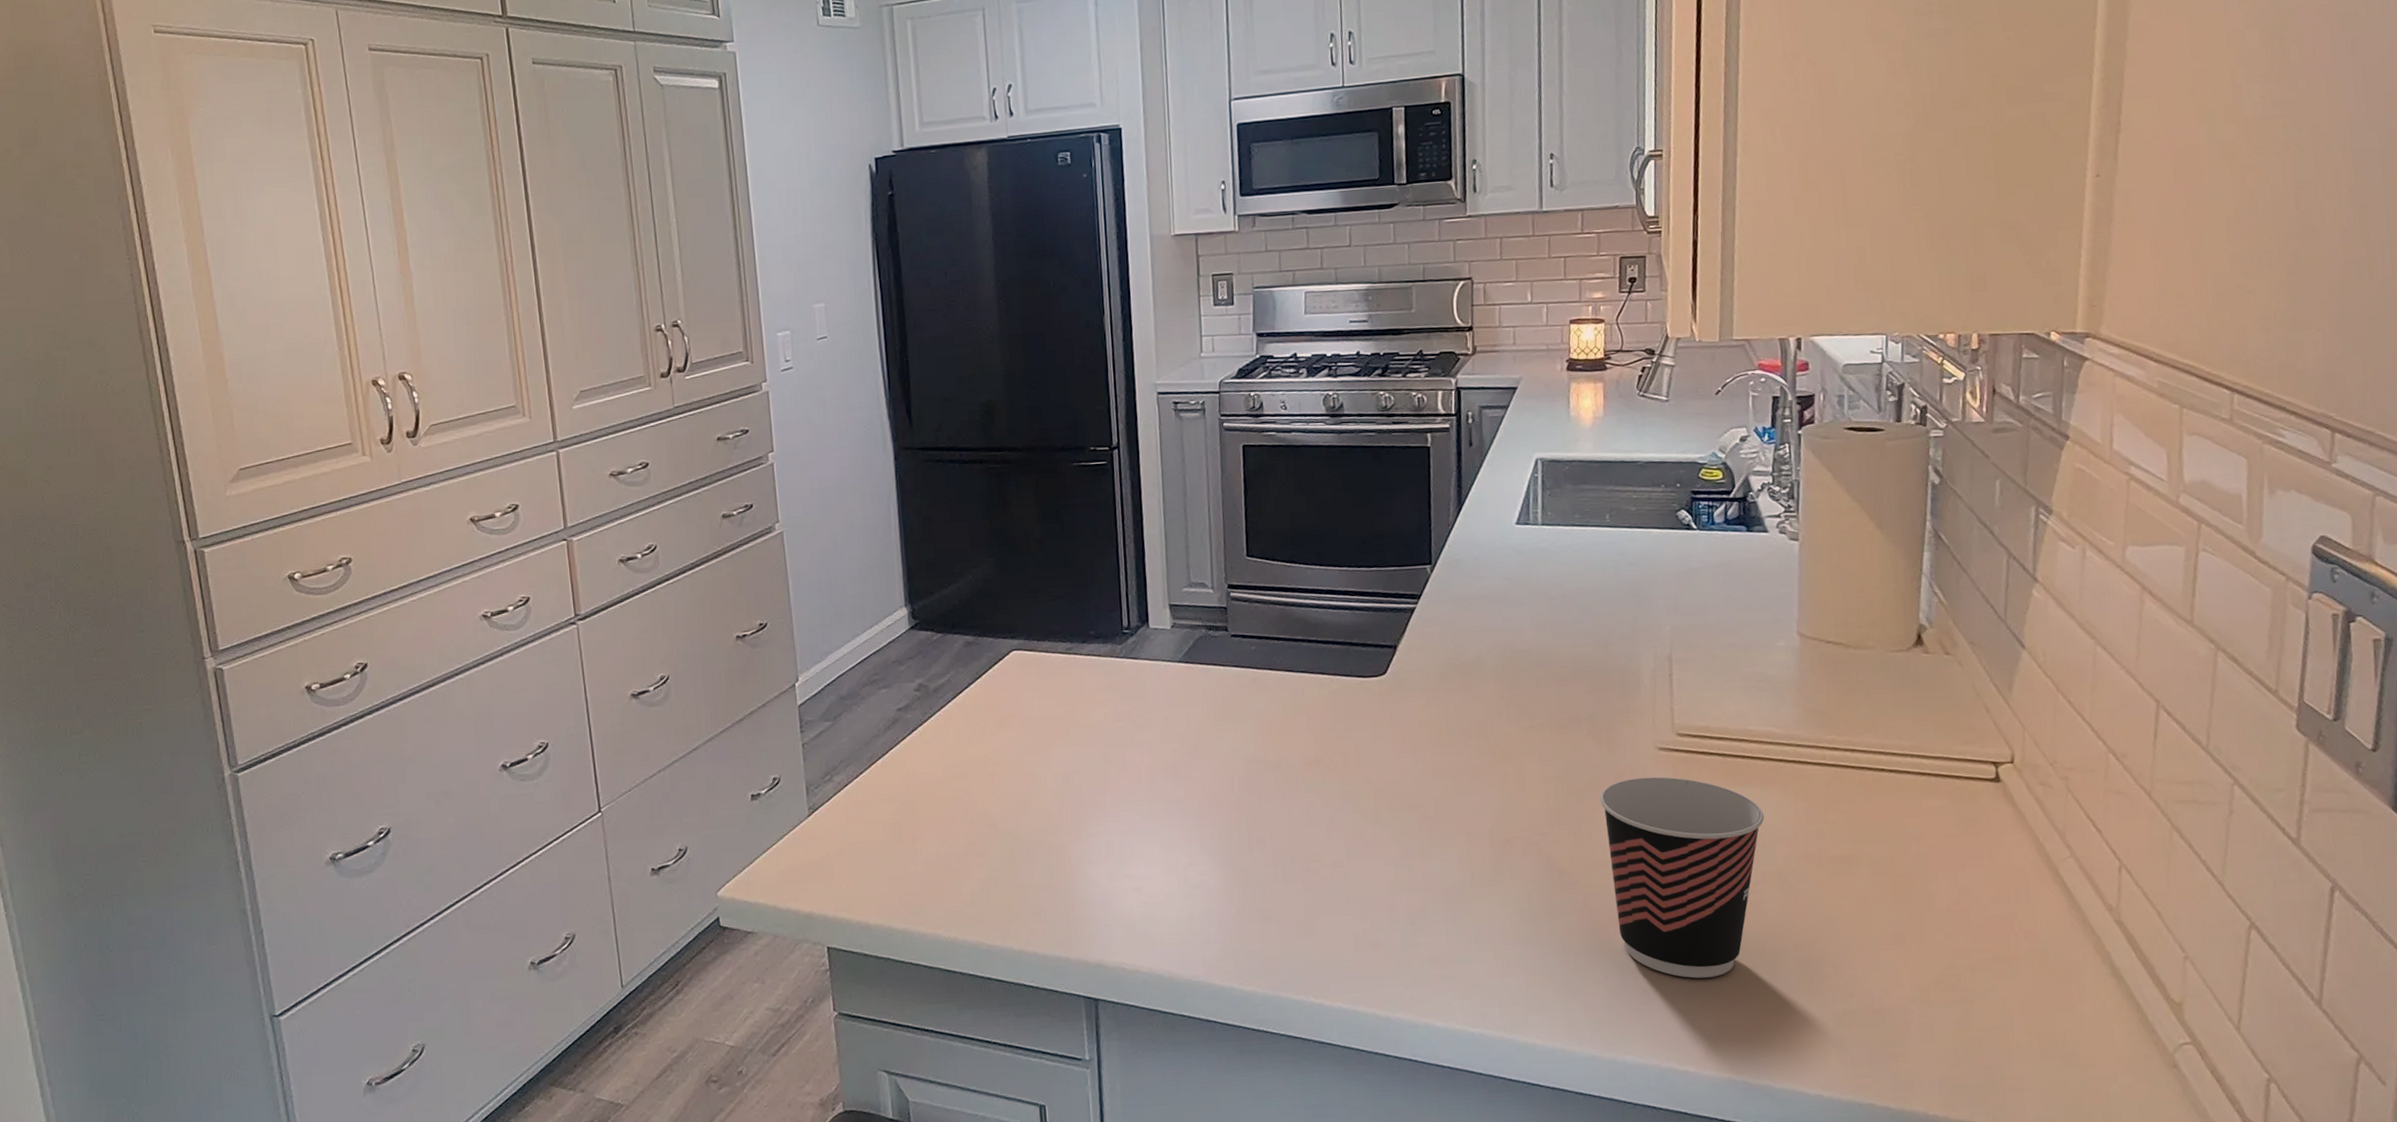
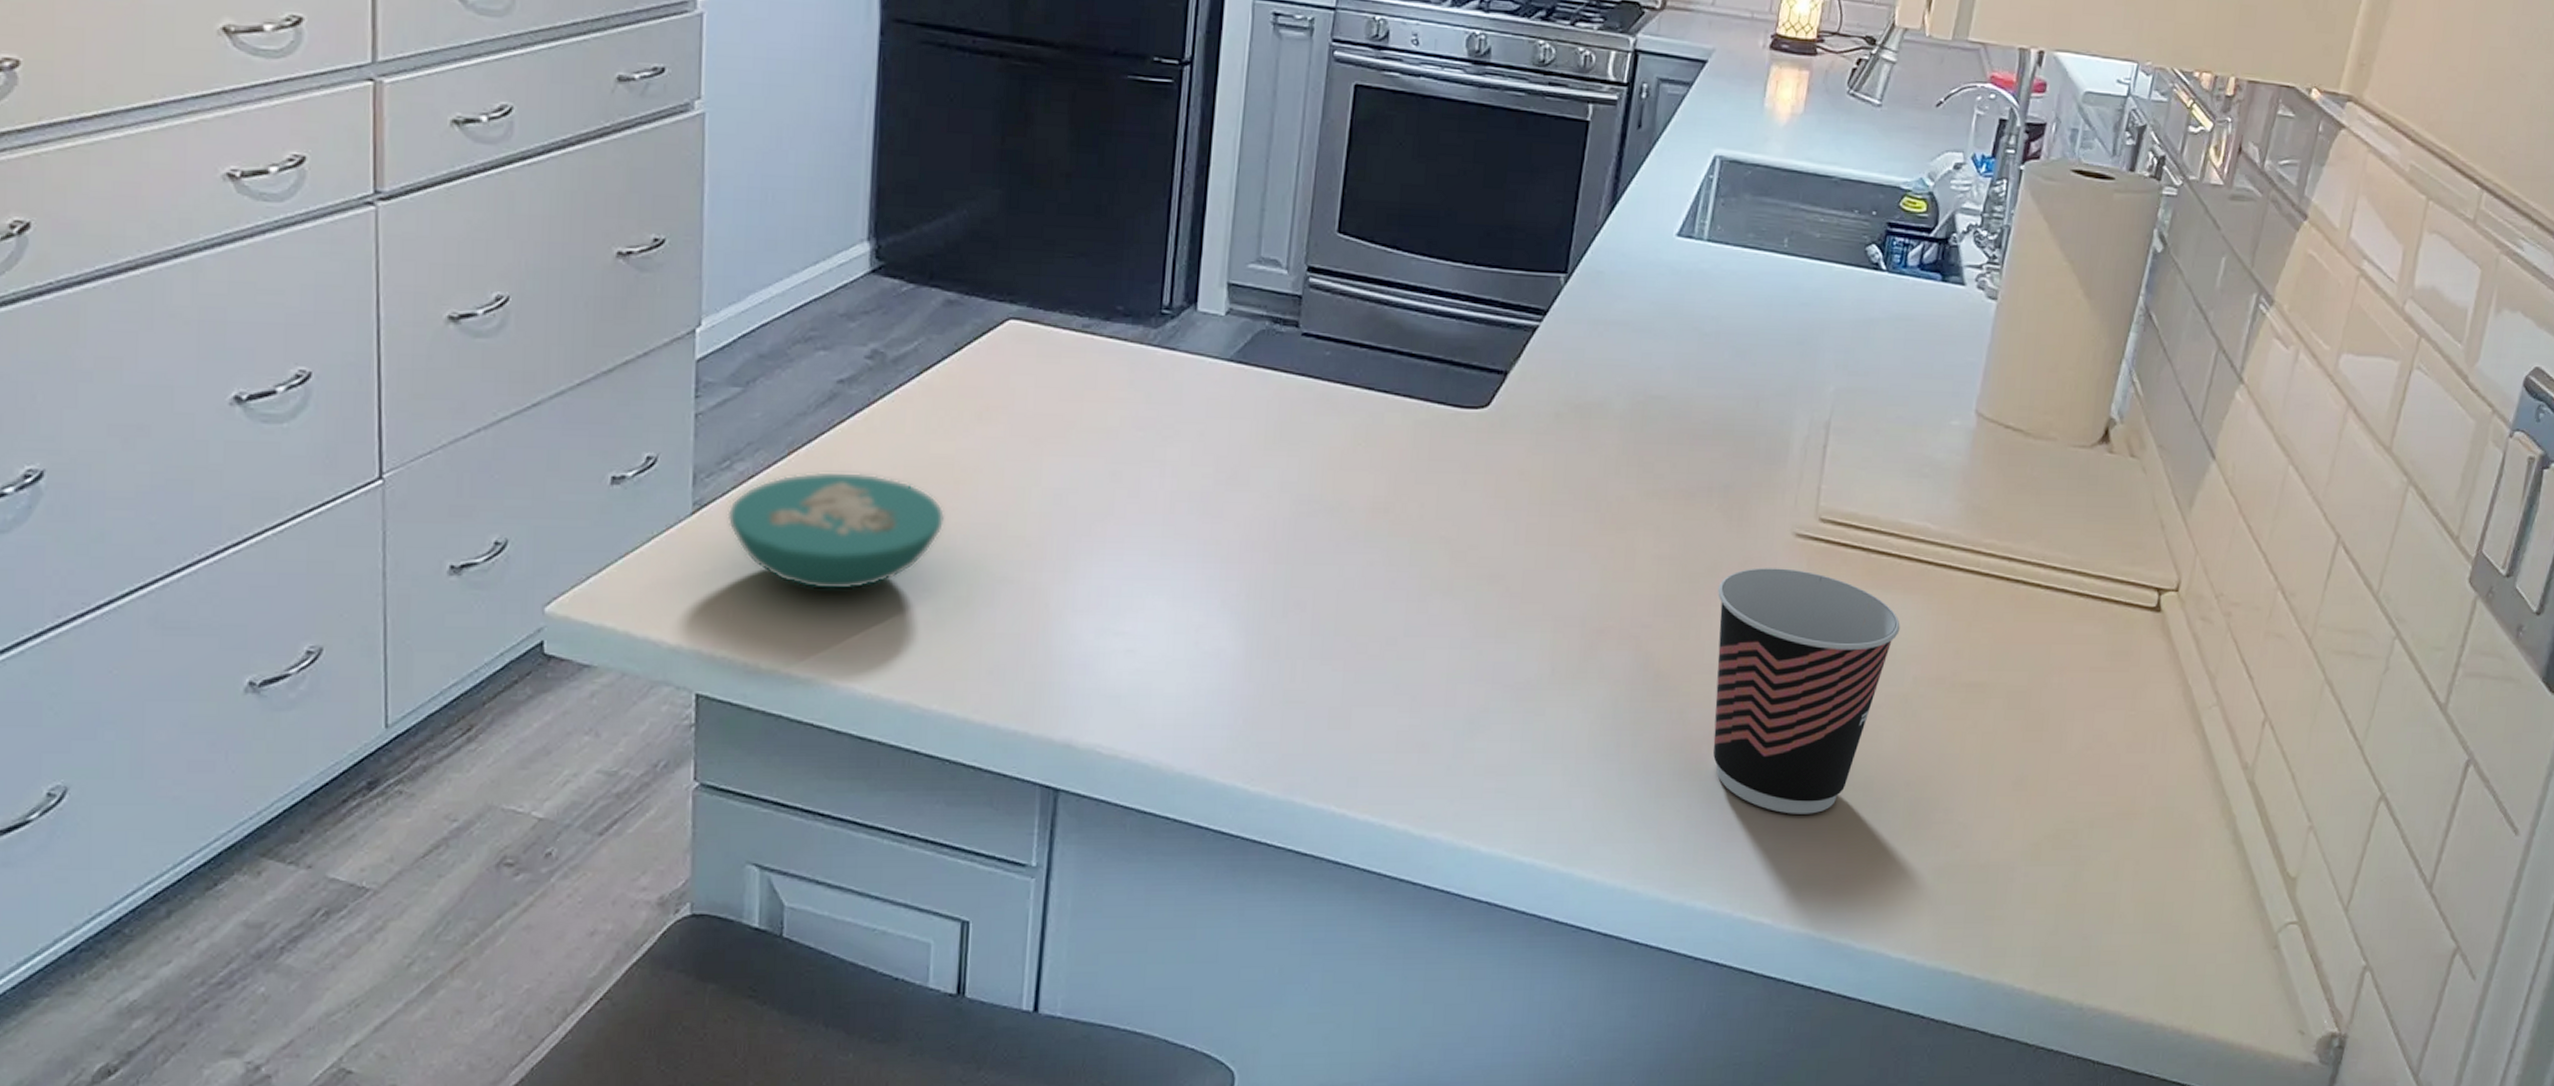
bowl: none [833,774,987,863] -> present [727,471,945,591]

